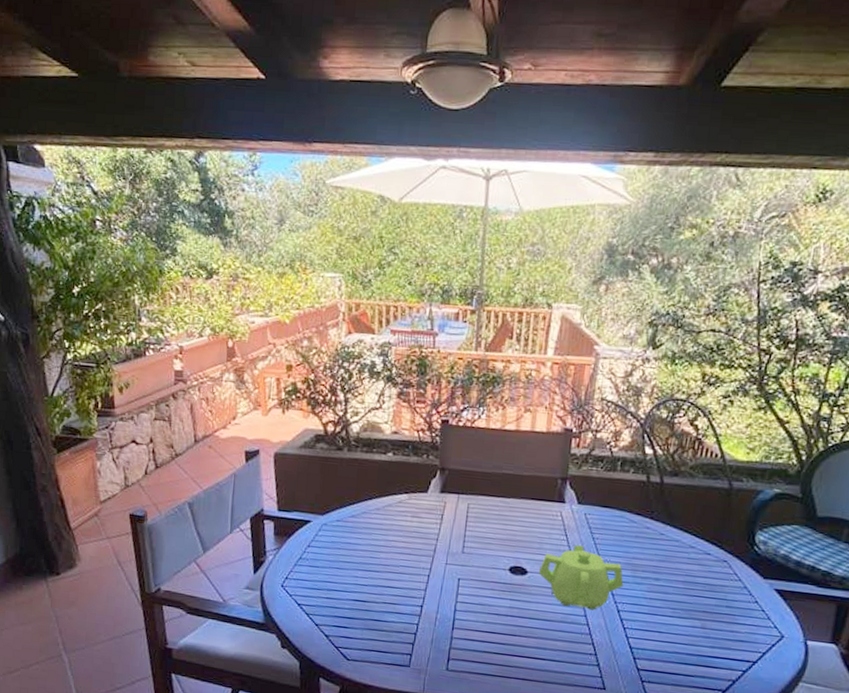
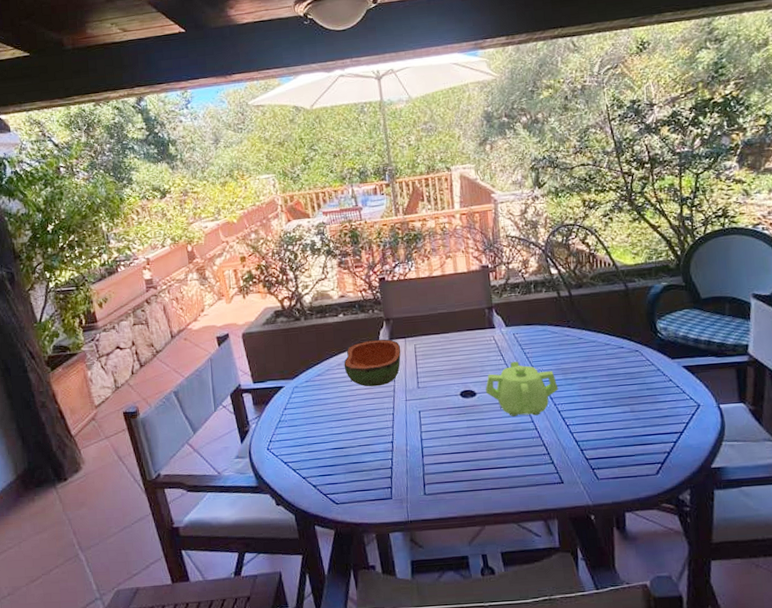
bowl: none [383,488,452,543] -> present [343,339,401,387]

